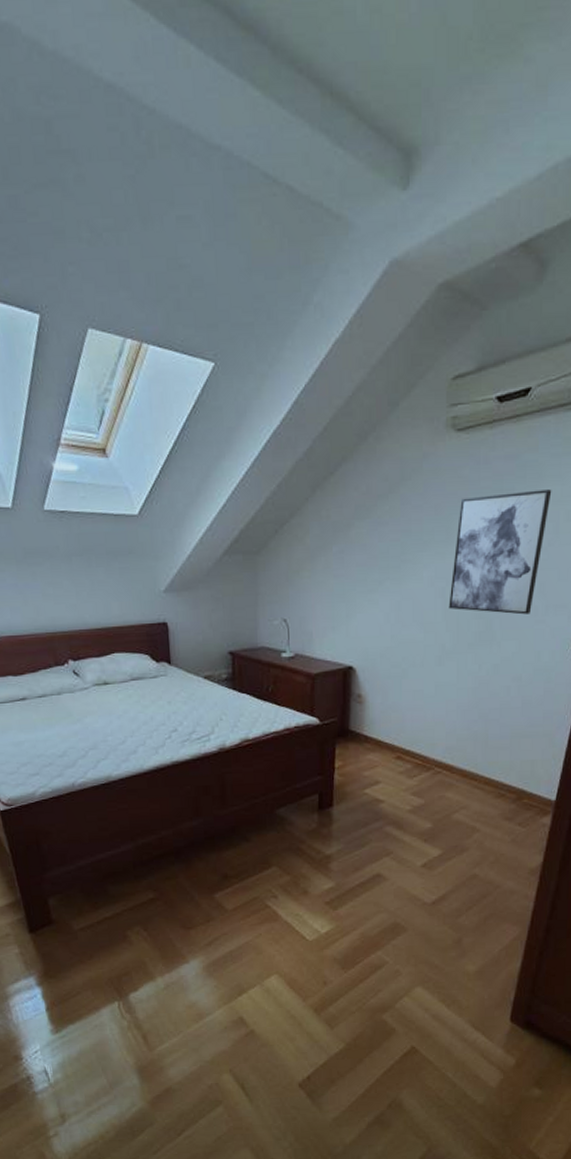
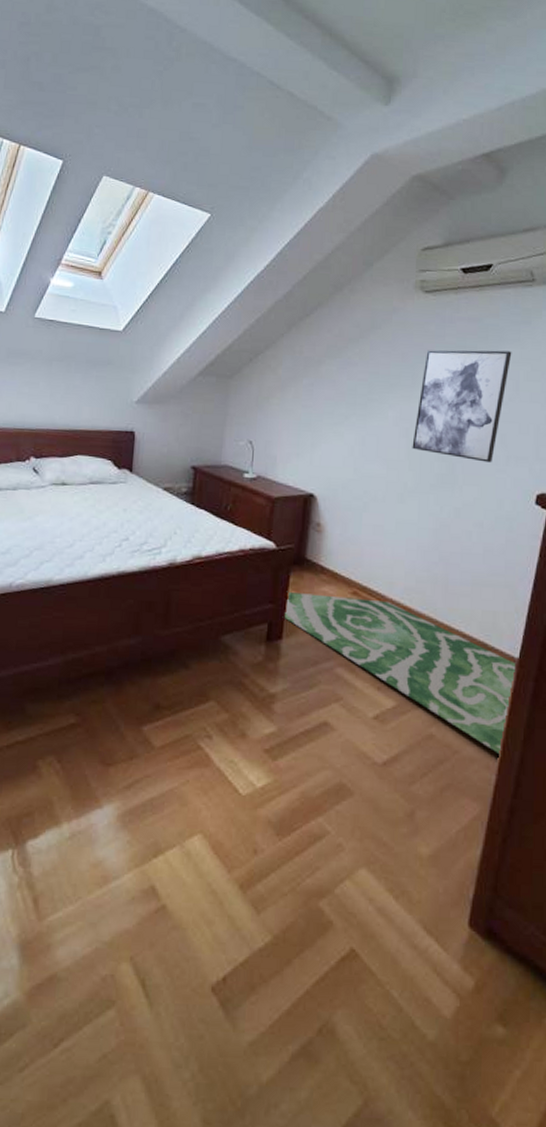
rug: none [331,761,553,887] -> present [282,592,516,757]

